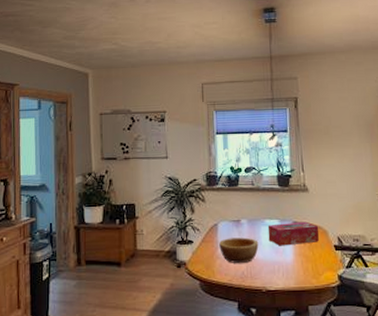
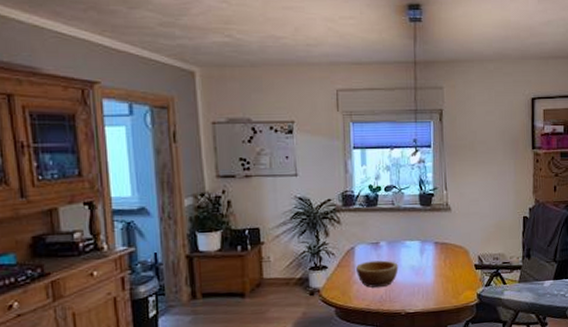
tissue box: present [267,221,319,246] -> none [408,241,460,268]

